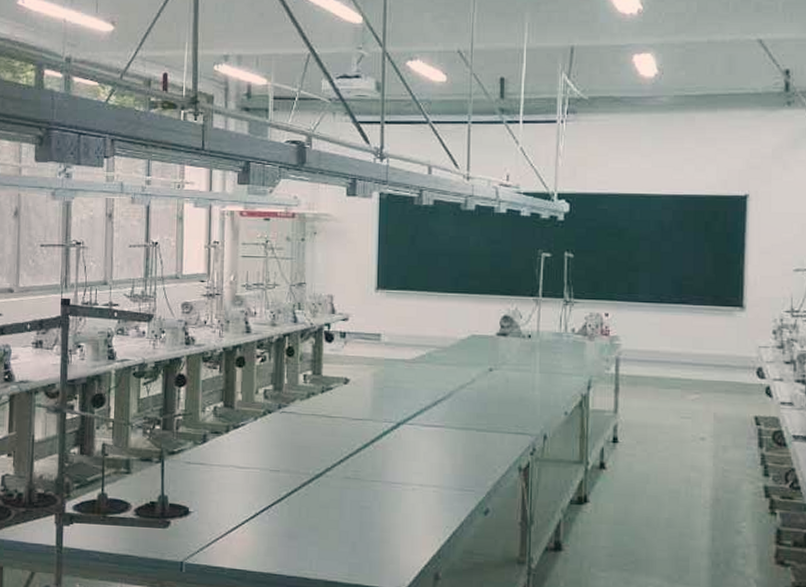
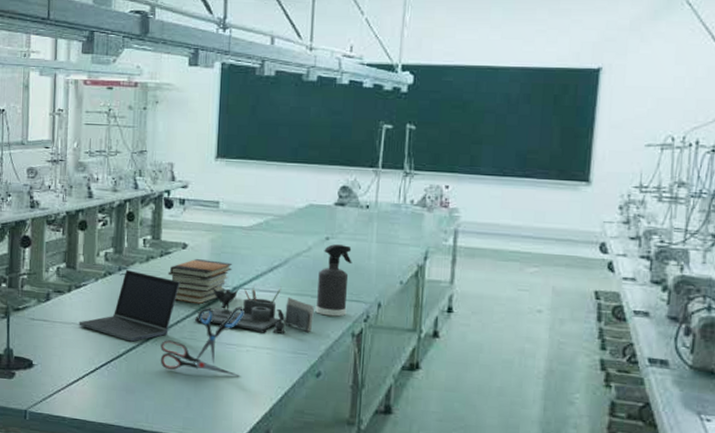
laptop computer: none [237,408,342,484] -> present [79,270,180,342]
shears: none [323,443,409,517] -> present [160,306,245,377]
book stack: none [329,394,396,442] -> present [168,259,233,305]
desk organizer: none [359,422,480,470] -> present [195,287,314,334]
spray bottle: none [481,374,516,451] -> present [315,243,352,317]

